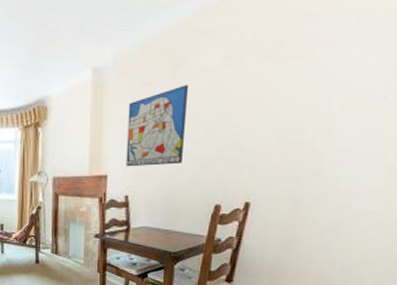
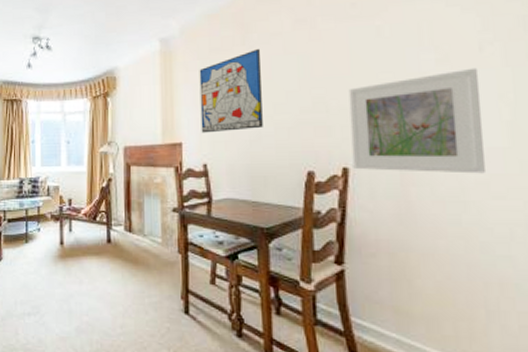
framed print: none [254,115,378,211] -> present [348,67,485,174]

